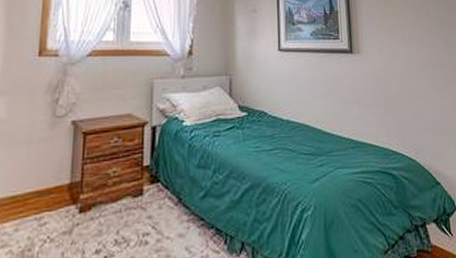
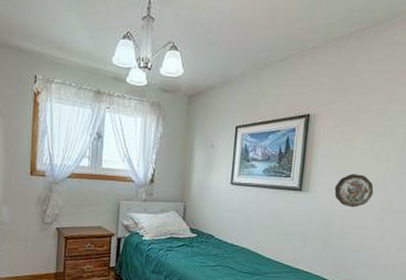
decorative plate: none [384,32,422,67] -> present [334,174,374,208]

